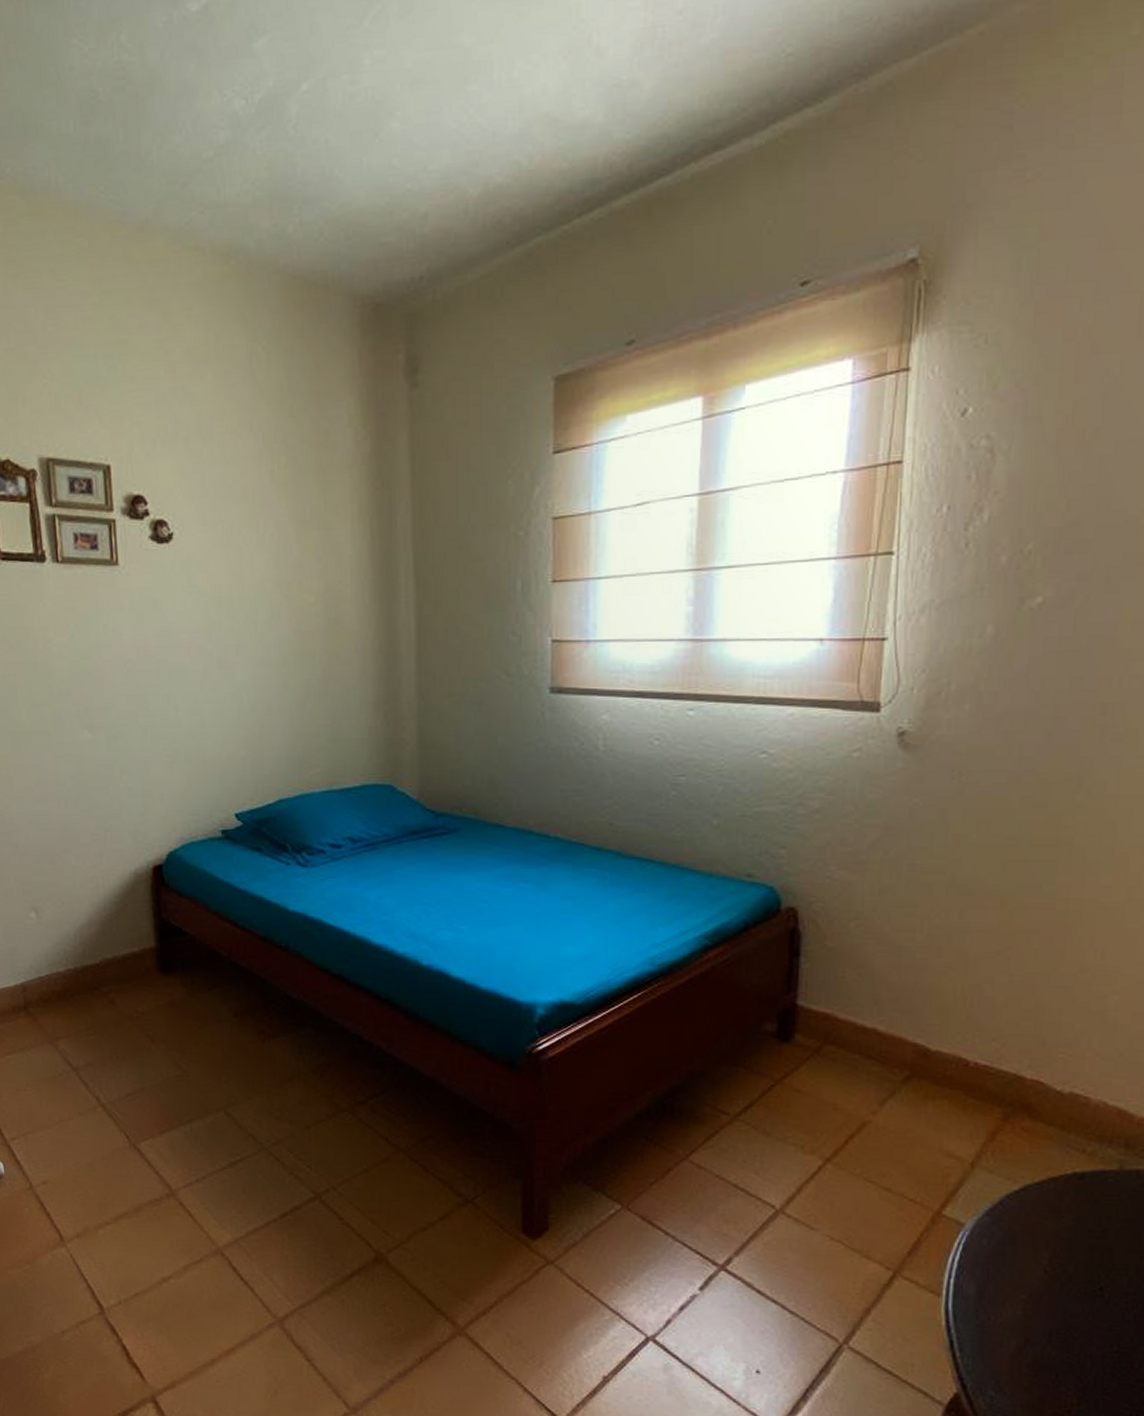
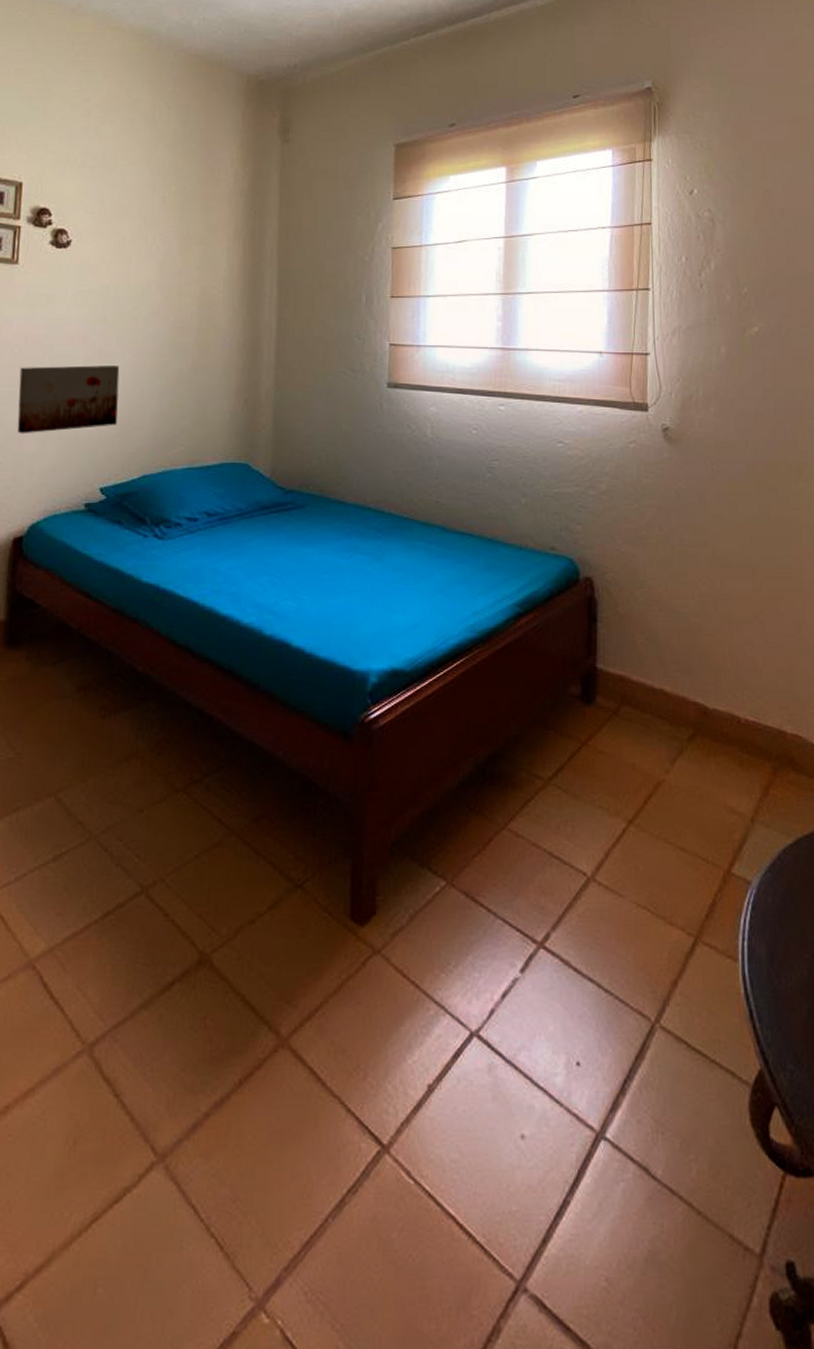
wall art: none [136,679,245,758] -> present [17,365,120,434]

